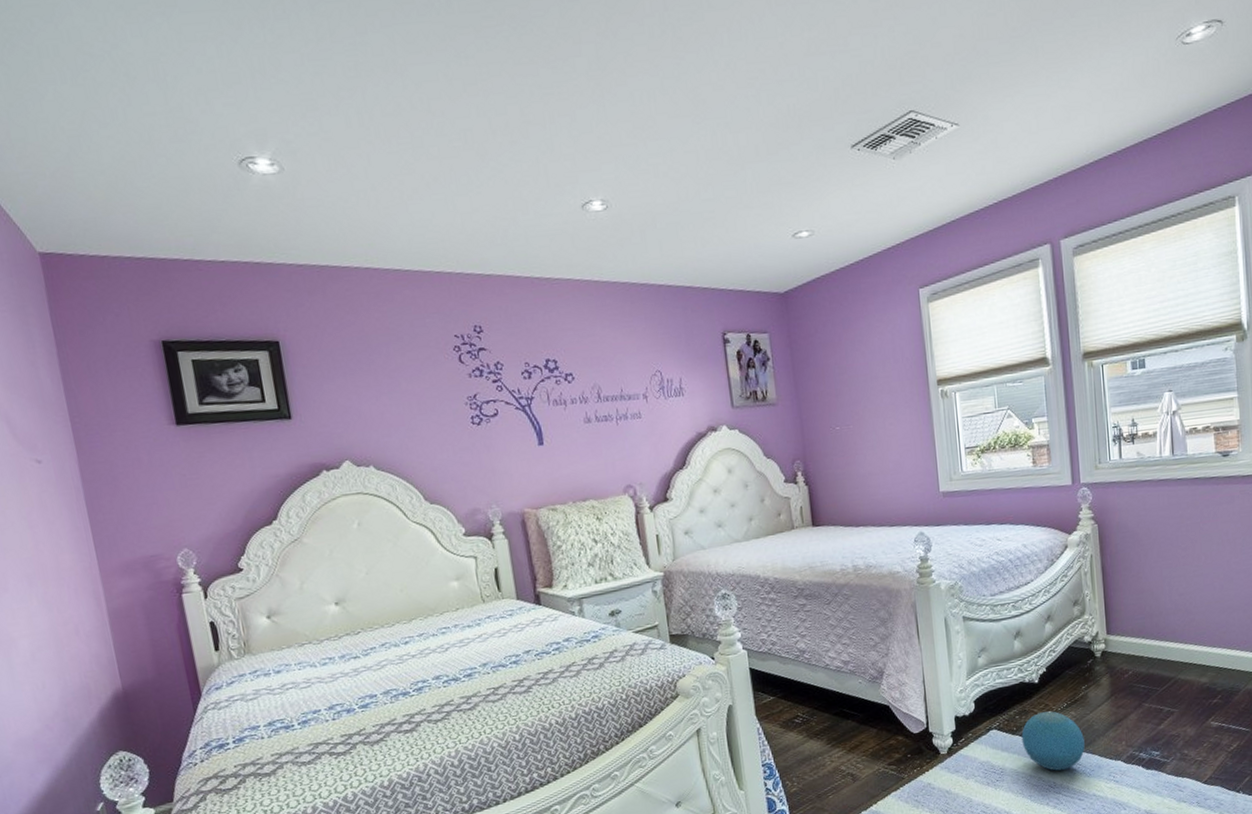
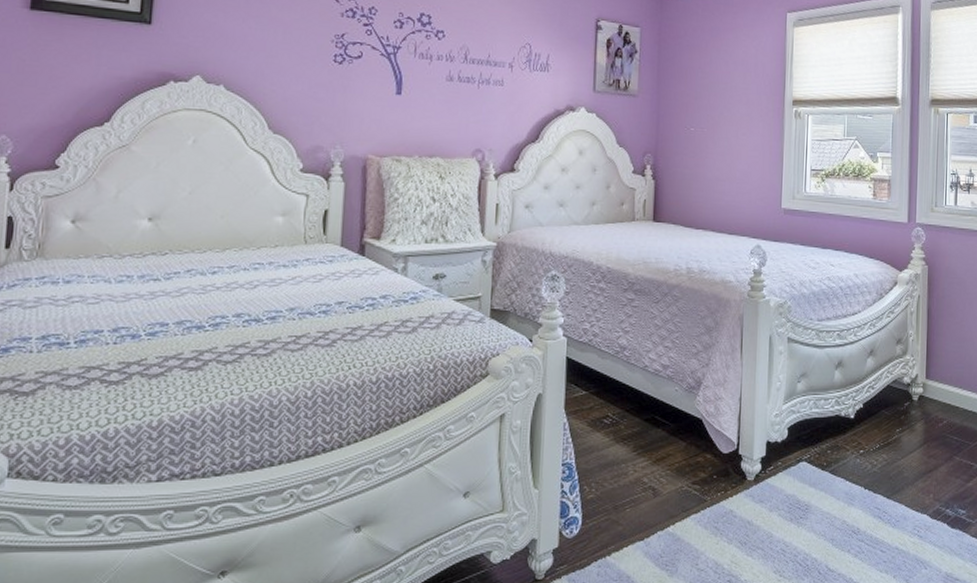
ball: present [1021,711,1085,771] -> none [830,450,893,517]

